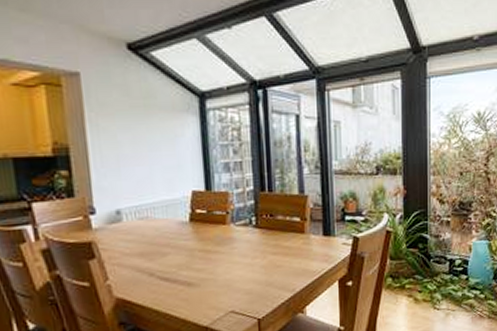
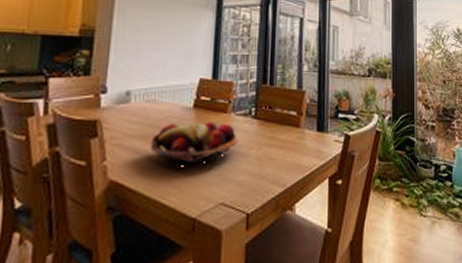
fruit basket: none [151,234,241,277] -> present [150,122,238,163]

